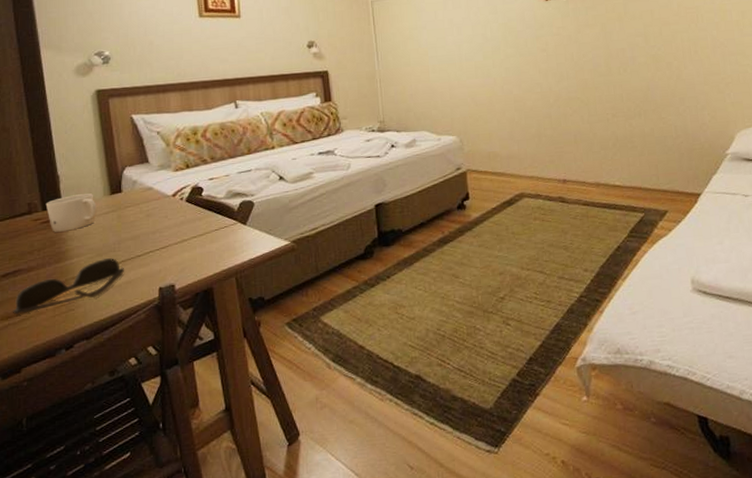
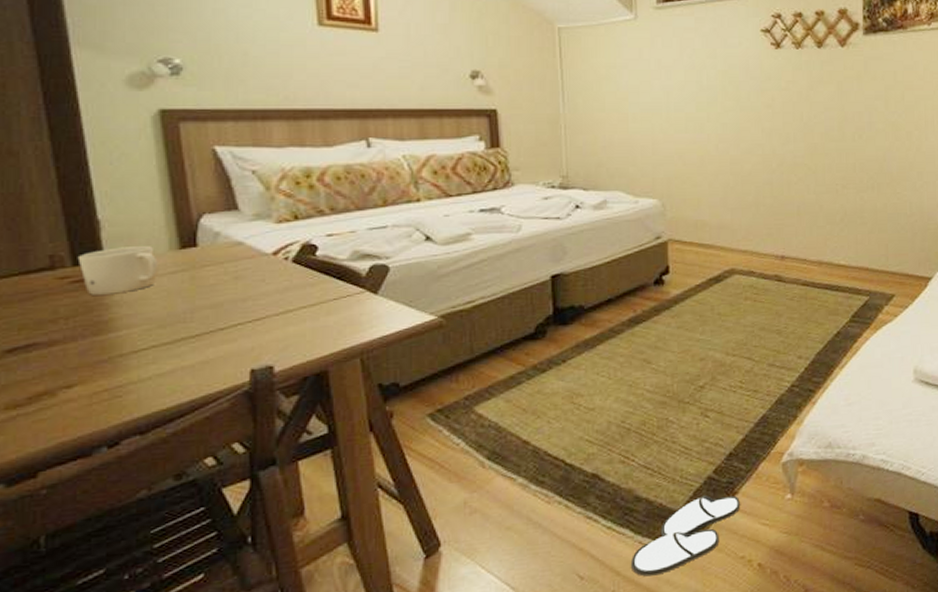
eyeglasses: present [13,258,125,314] -> none [24,331,201,402]
slippers: none [452,395,542,469] -> present [631,494,740,577]

